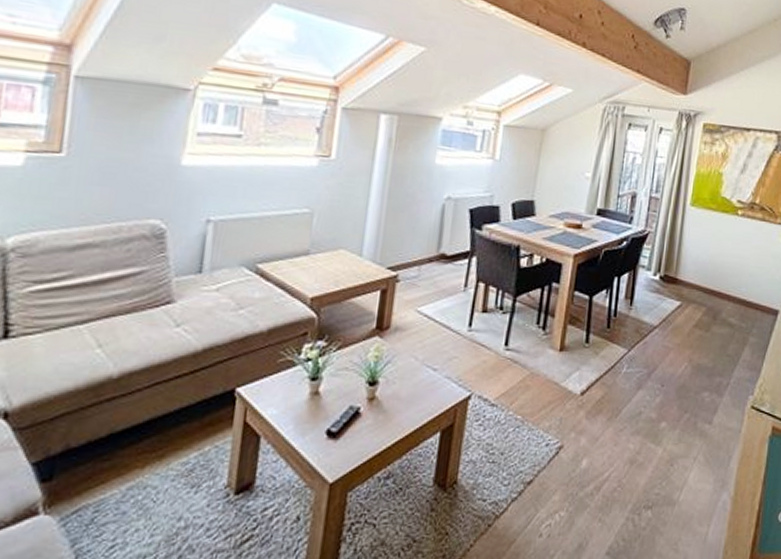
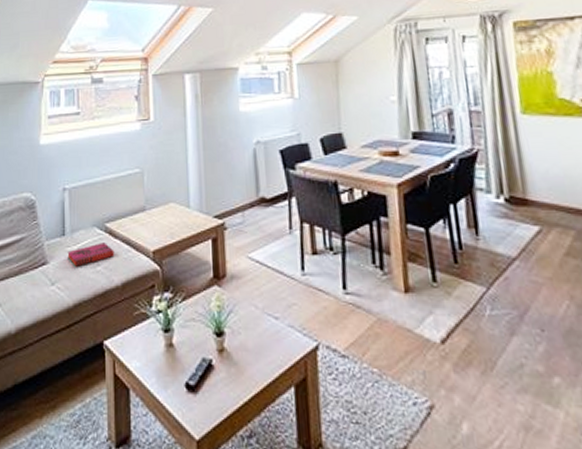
hardback book: none [202,284,264,309] -> present [67,243,115,267]

